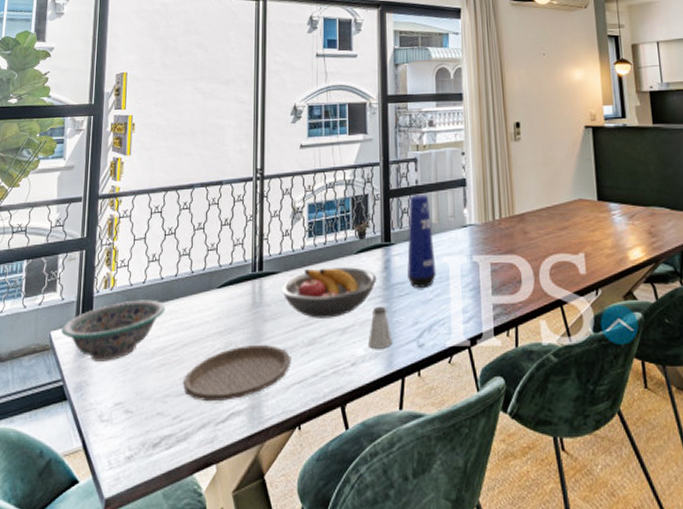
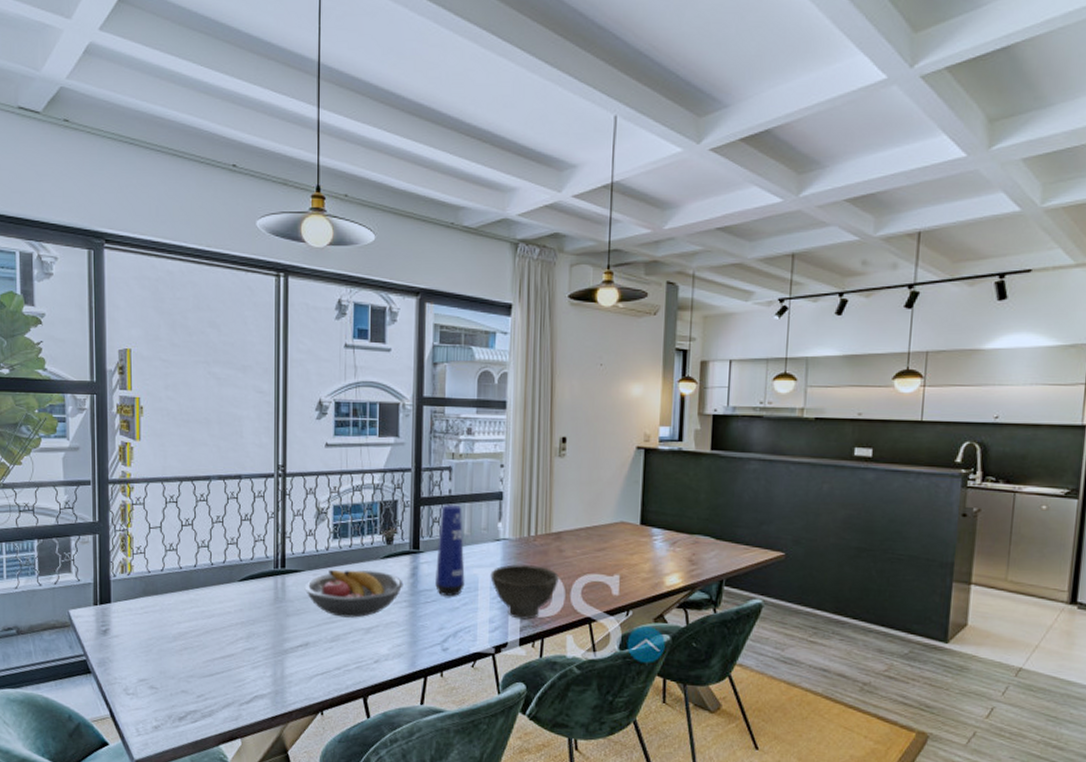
decorative bowl: present [61,299,166,361] -> none [80,586,186,642]
plate: present [182,344,291,401] -> none [205,636,314,685]
saltshaker: present [367,306,392,349] -> none [391,610,416,650]
bowl: none [460,249,526,307] -> present [490,564,559,620]

